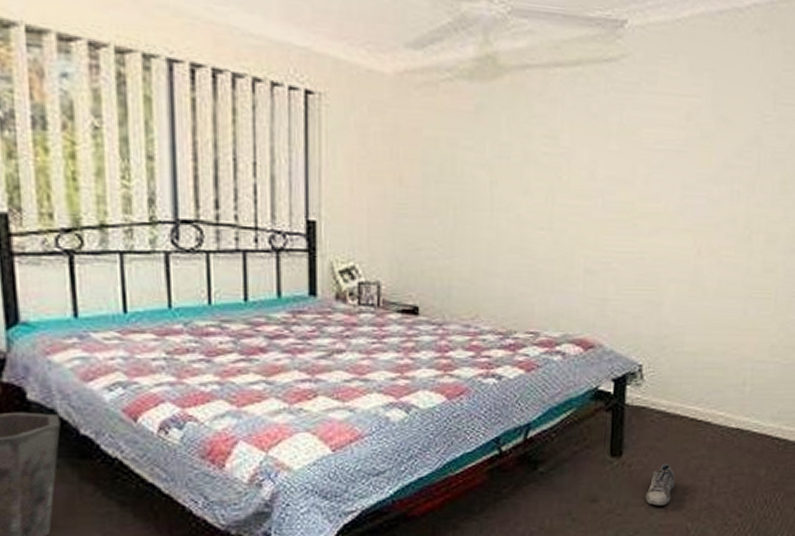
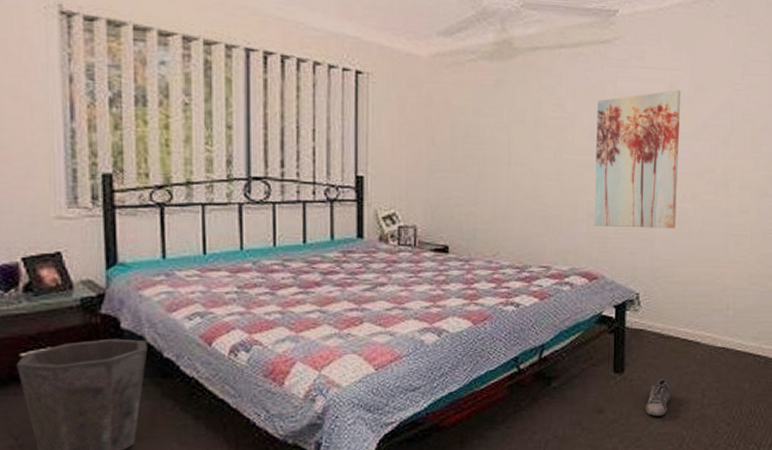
wall art: none [591,121,700,290] -> present [594,89,681,229]

